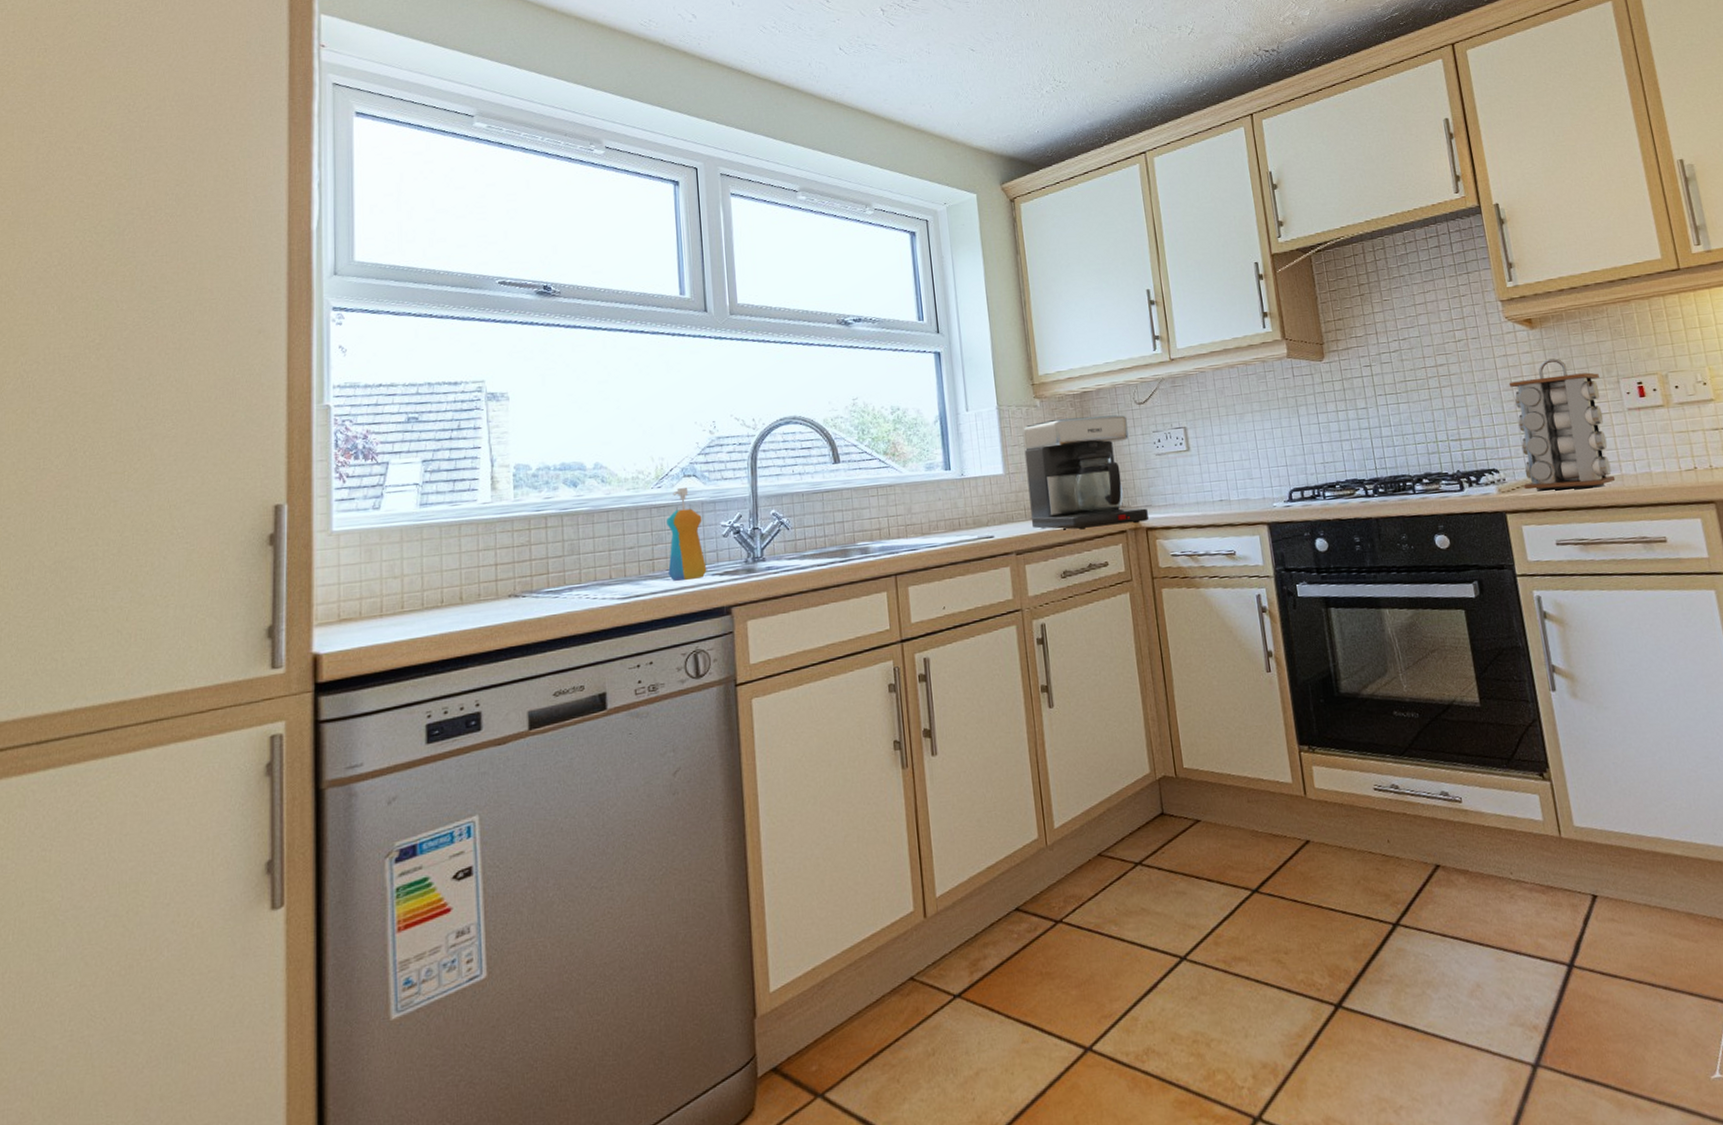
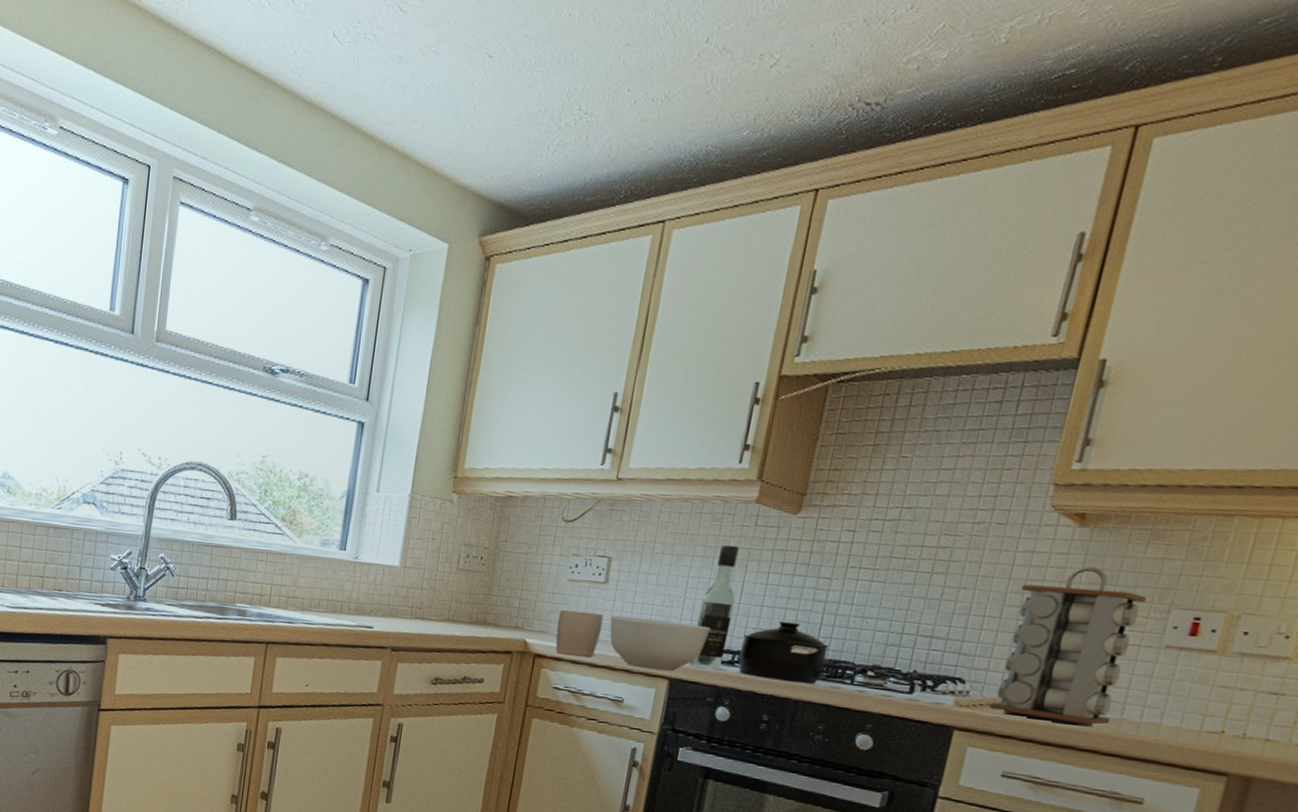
soap dispenser: present [666,487,707,582] -> none [55,512,94,605]
coffee maker: present [1023,414,1150,530] -> none [414,519,549,648]
mug: none [1157,478,1198,524] -> present [555,609,604,659]
bowl: none [1201,470,1288,520] -> present [609,616,711,672]
bottle: none [1271,397,1306,509] -> present [689,545,740,670]
saucepan: none [1315,451,1389,506] -> present [738,621,829,685]

